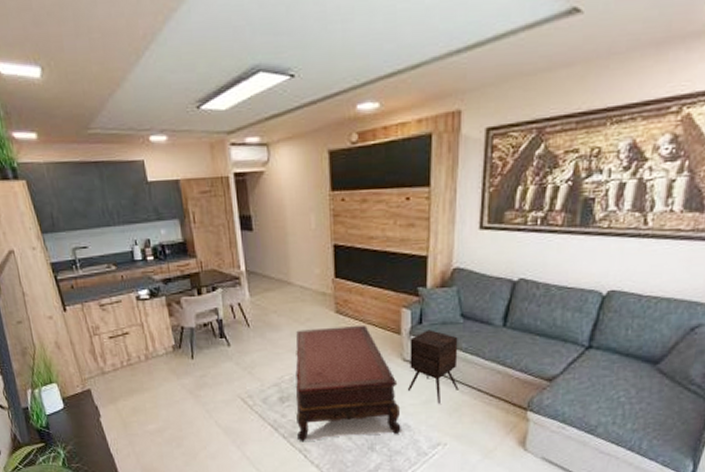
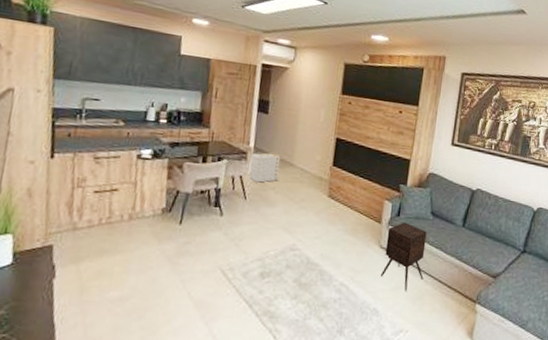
product box: none [244,273,278,308] -> present [249,152,281,183]
coffee table: present [295,324,404,442] -> none [270,208,373,322]

